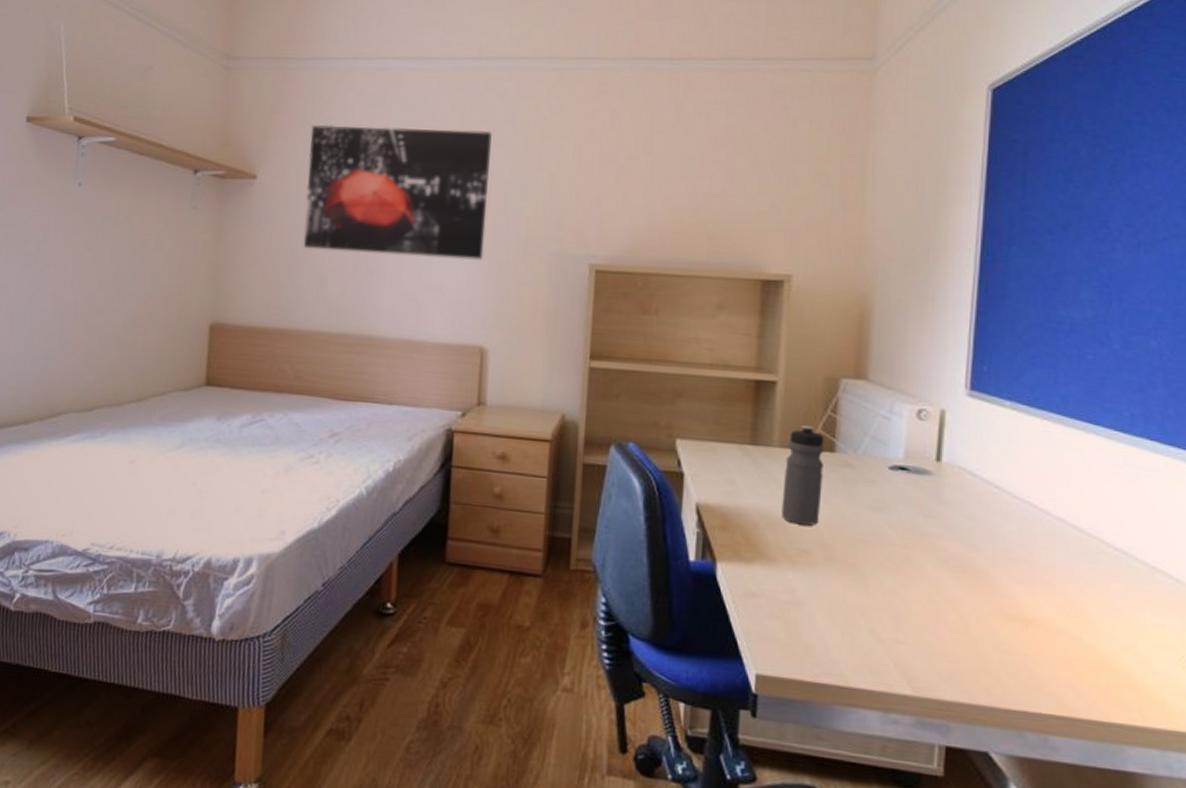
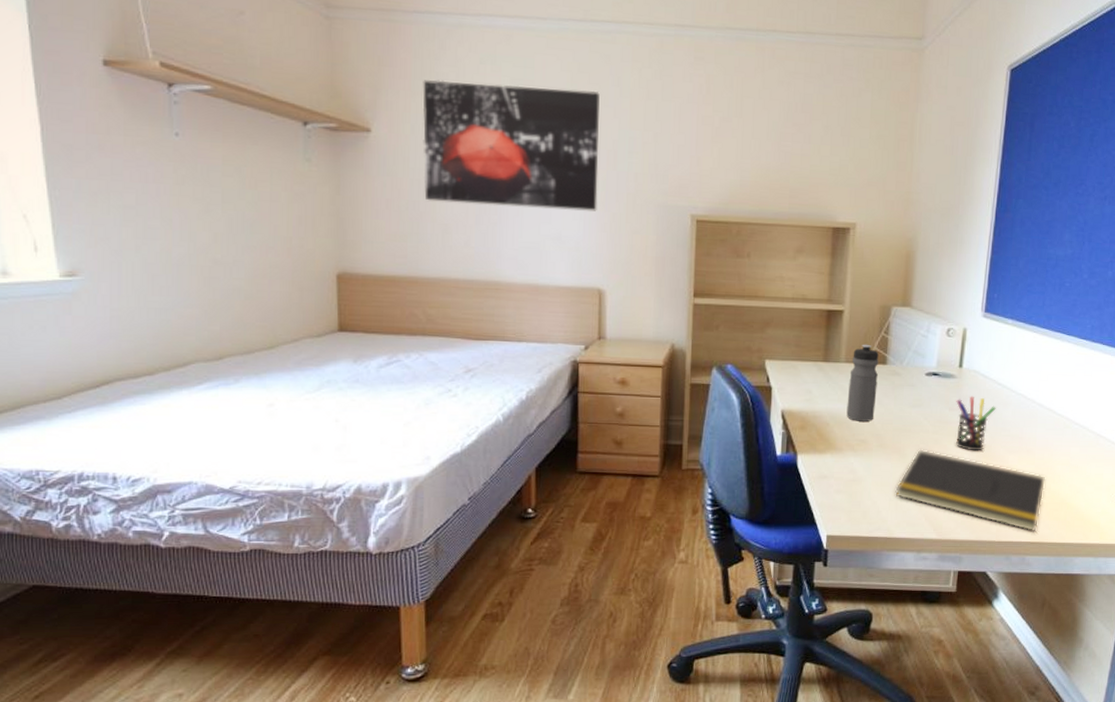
notepad: none [850,568,1074,701] -> present [895,449,1046,532]
pen holder: none [934,500,993,578] -> present [956,396,996,451]

